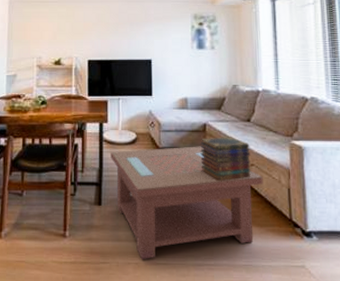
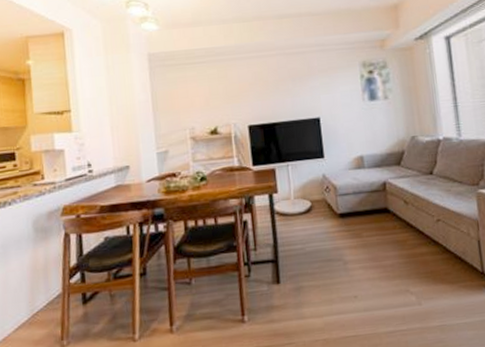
coffee table: present [111,146,263,259] -> none [284,206,452,334]
book stack: present [200,137,251,182] -> none [381,193,438,243]

